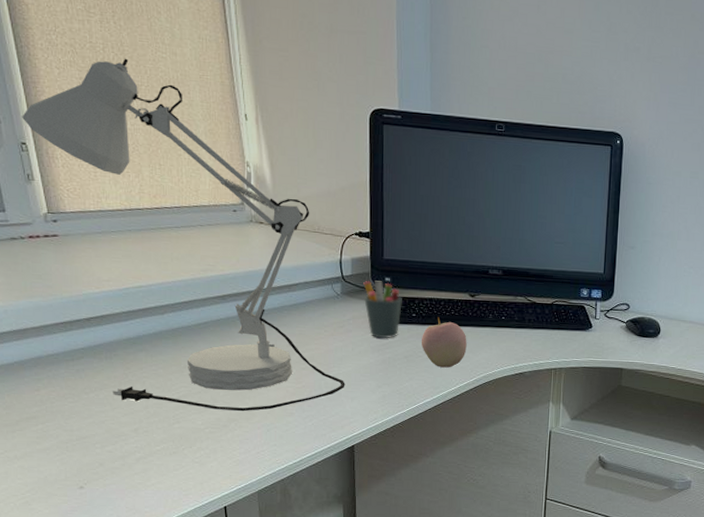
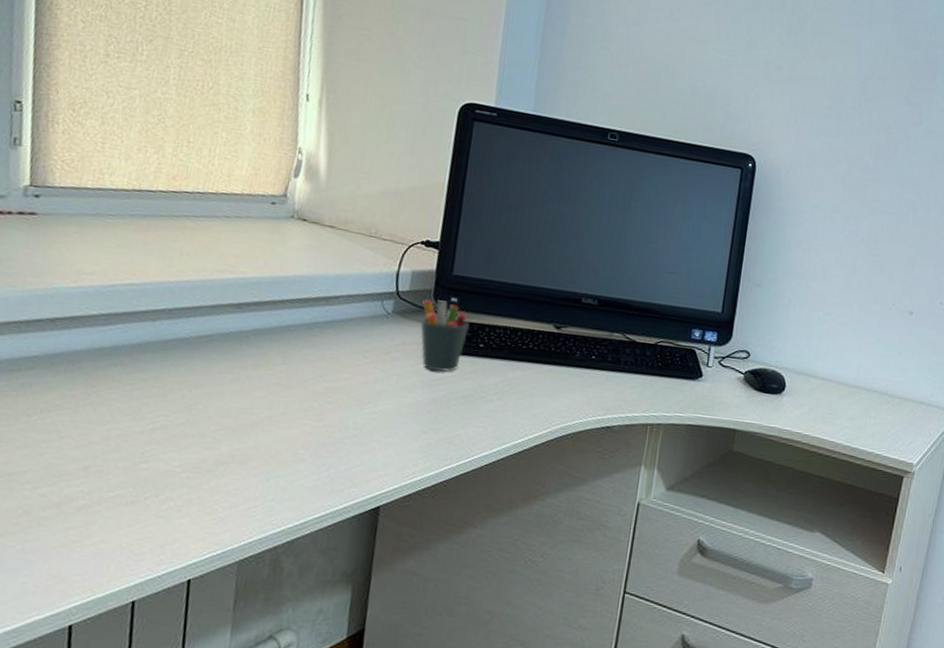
desk lamp: present [22,58,345,412] -> none [24,18,381,453]
apple: present [422,317,467,368] -> none [486,350,545,414]

